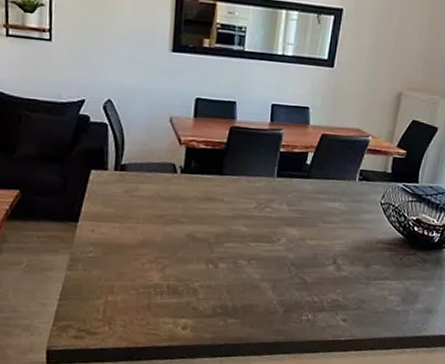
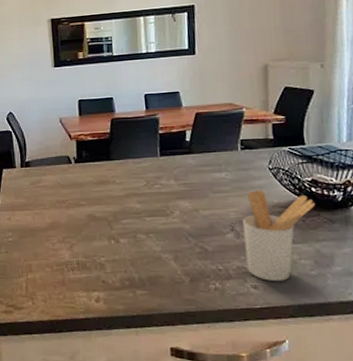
utensil holder: none [340,224,415,315] -> present [243,190,316,281]

